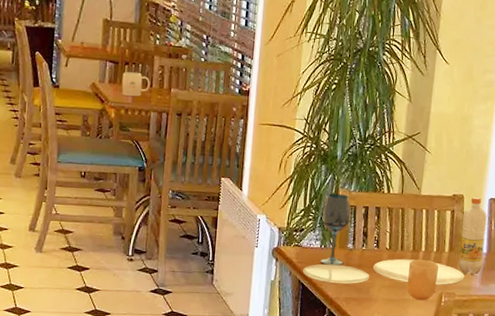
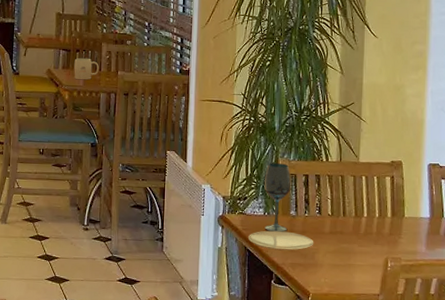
plate: present [373,258,464,286] -> none [317,224,409,251]
cup: present [407,259,439,301] -> none [351,225,382,266]
beverage bottle: present [458,196,487,276] -> none [402,162,427,241]

